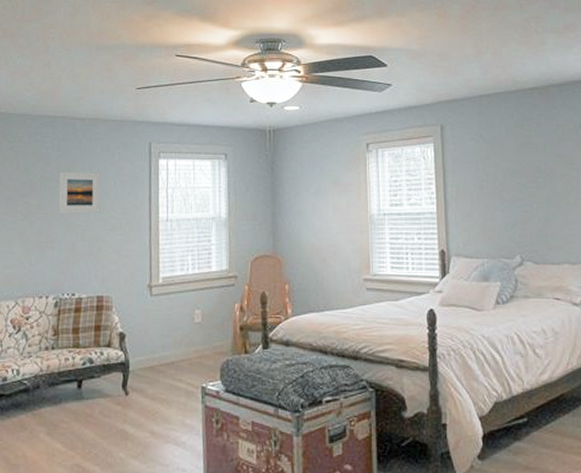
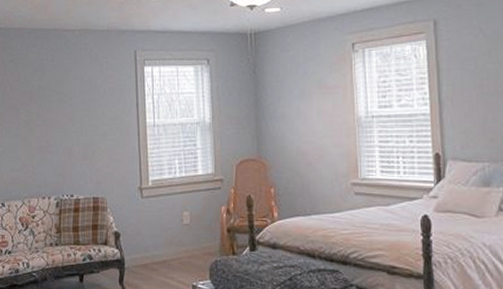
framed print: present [58,171,101,213] -> none [54,81,92,120]

